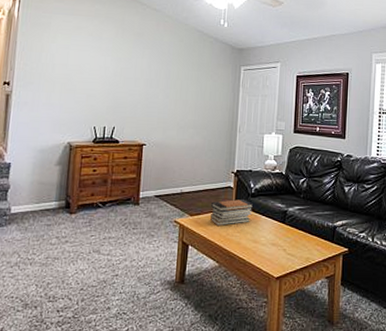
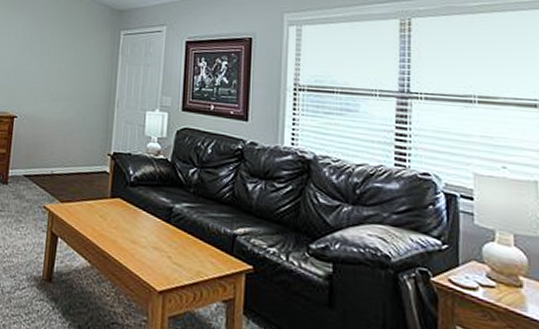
book stack: present [210,199,254,226] -> none [83,187,133,218]

